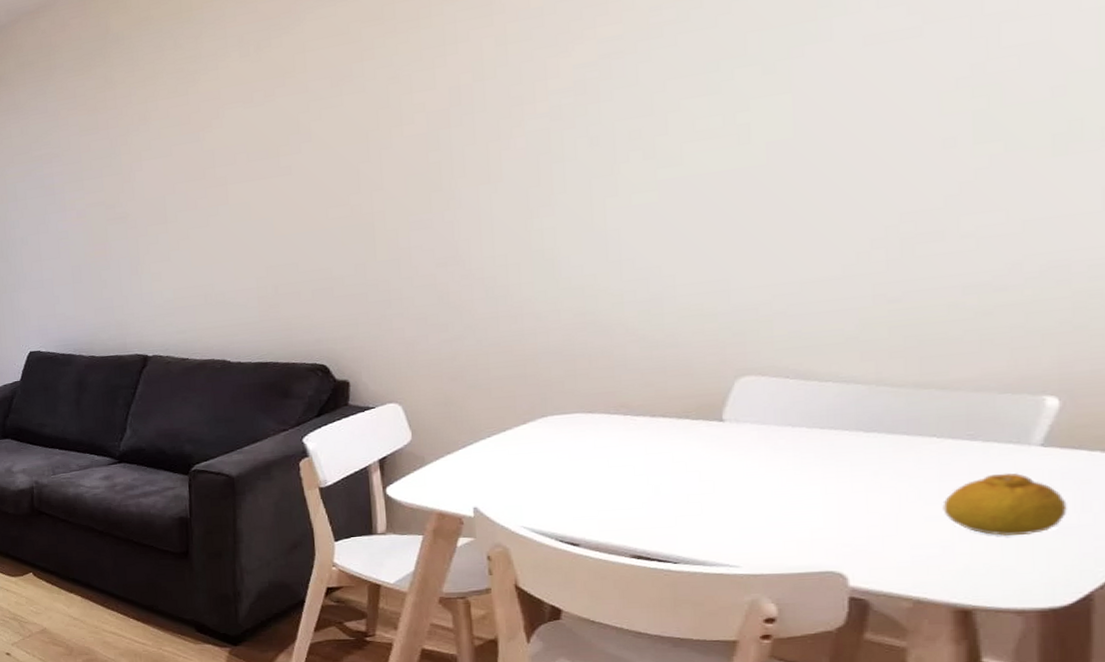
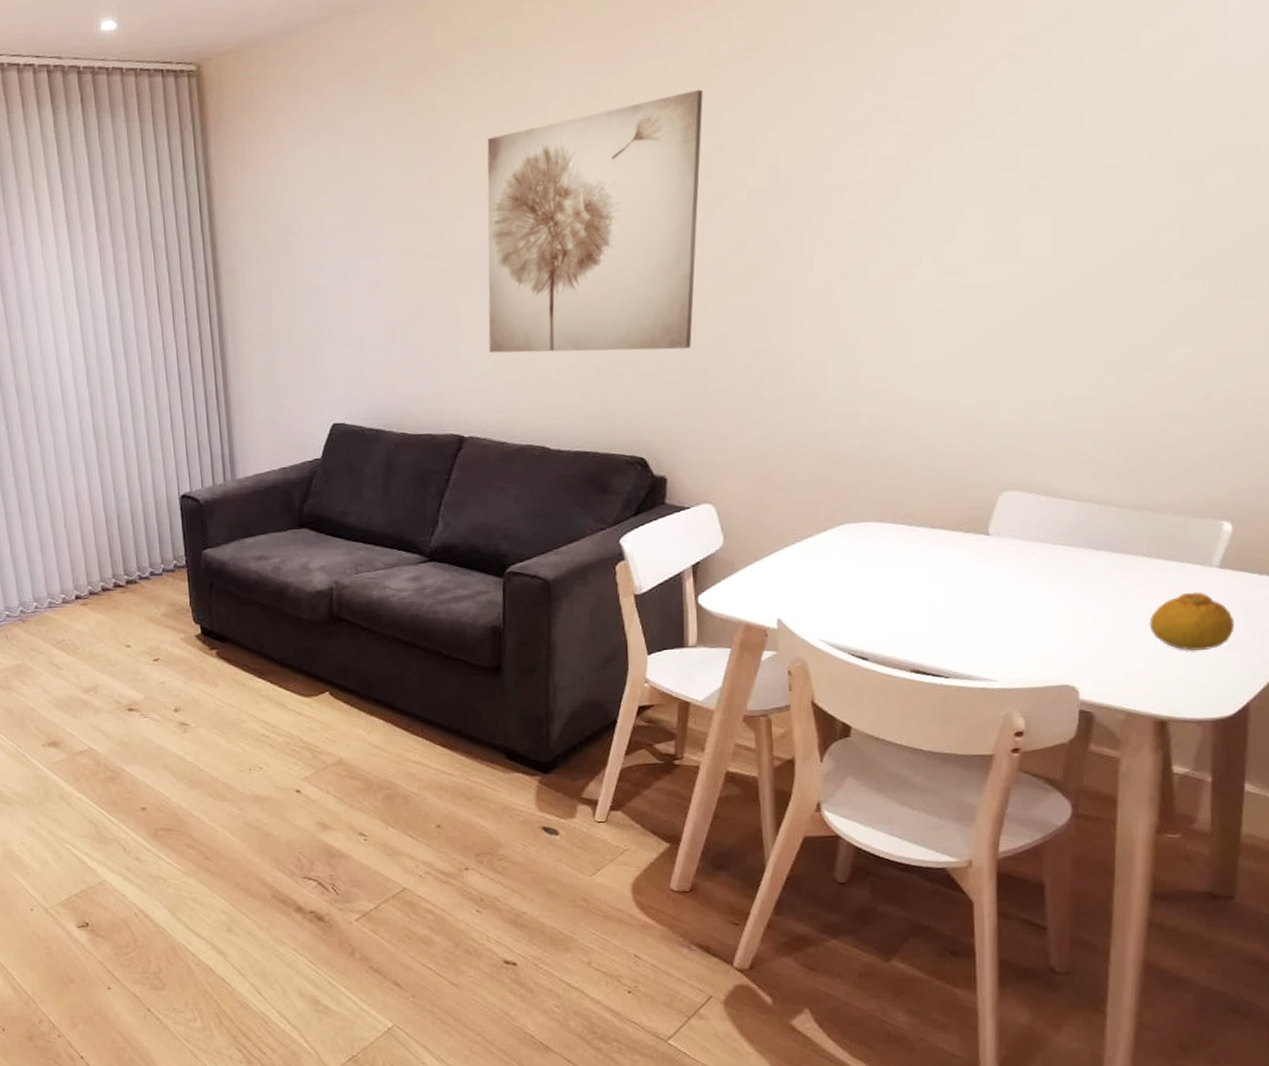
wall art: none [162,28,377,283] -> present [487,89,703,353]

